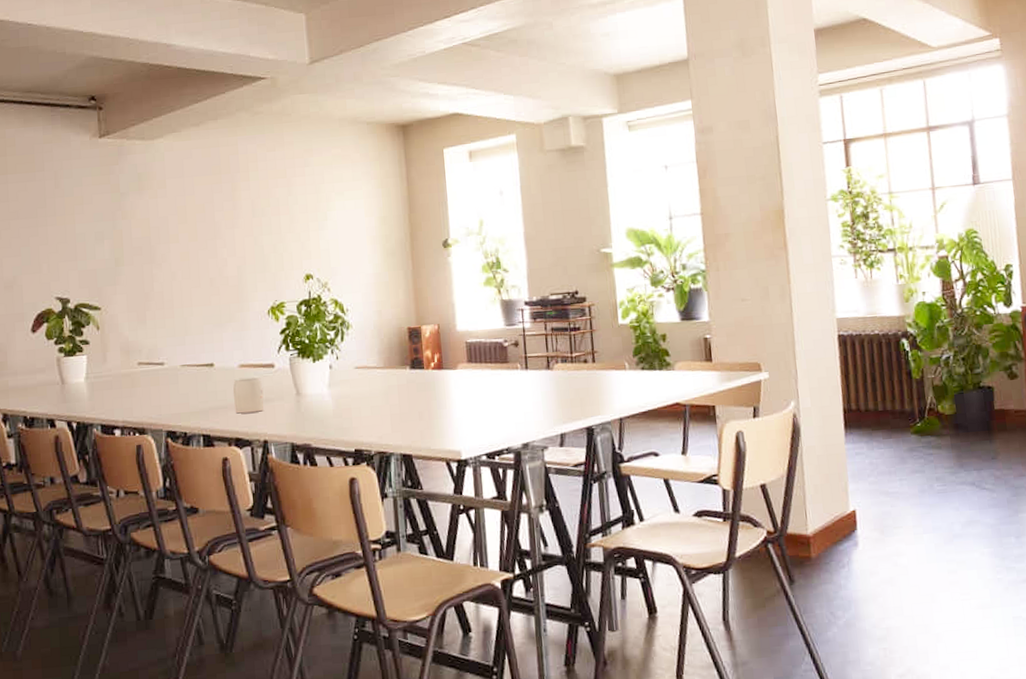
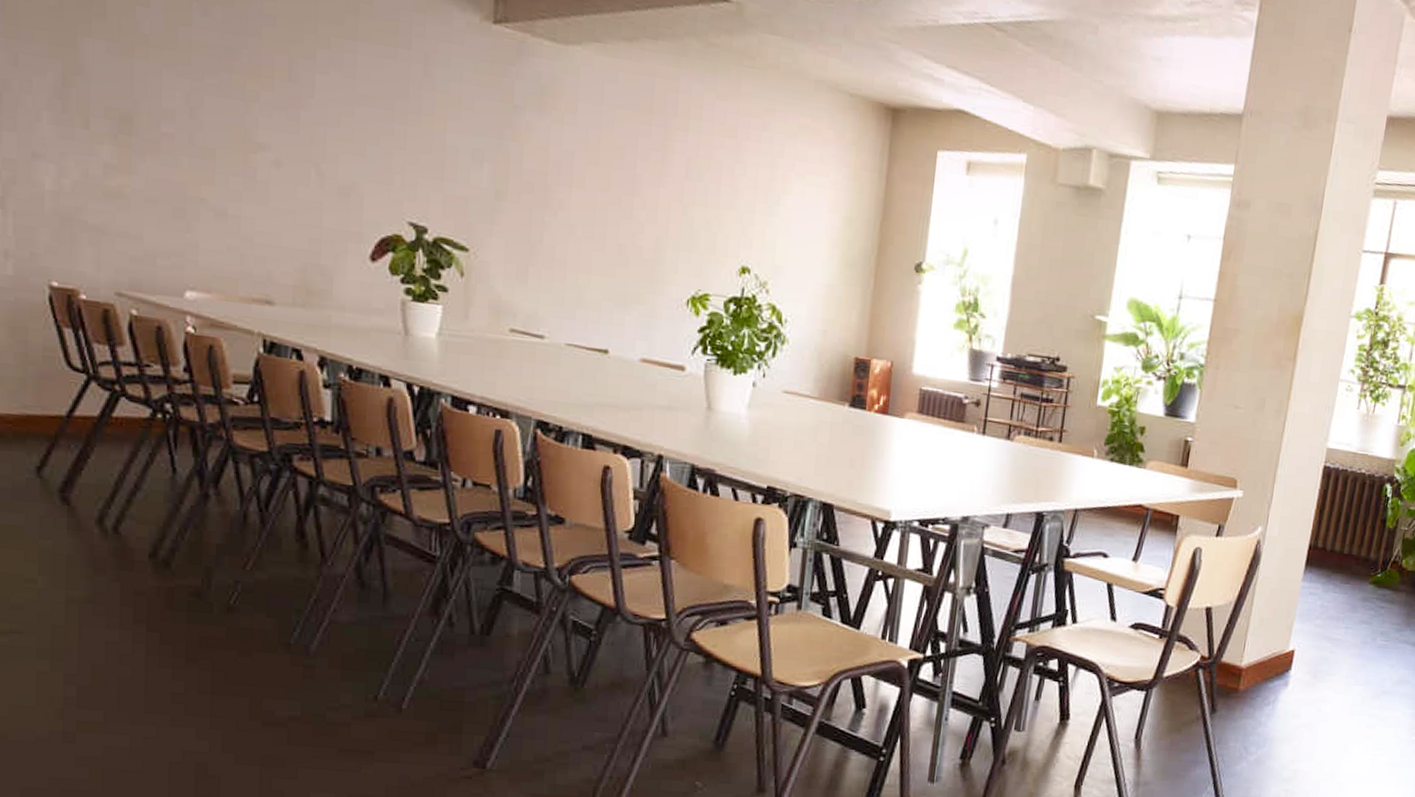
mug: present [233,377,264,414] -> none [627,375,667,420]

